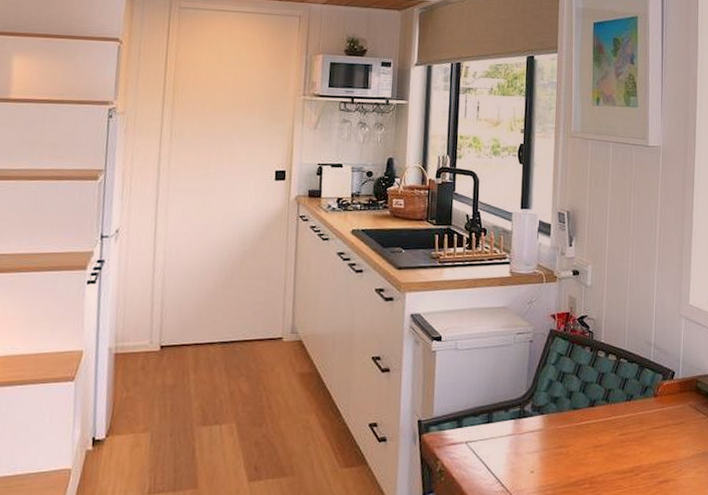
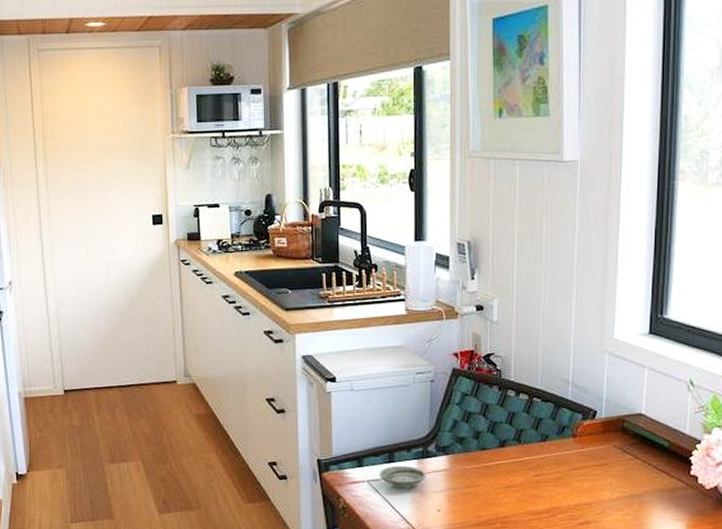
saucer: none [478,426,522,450] -> present [380,465,426,489]

